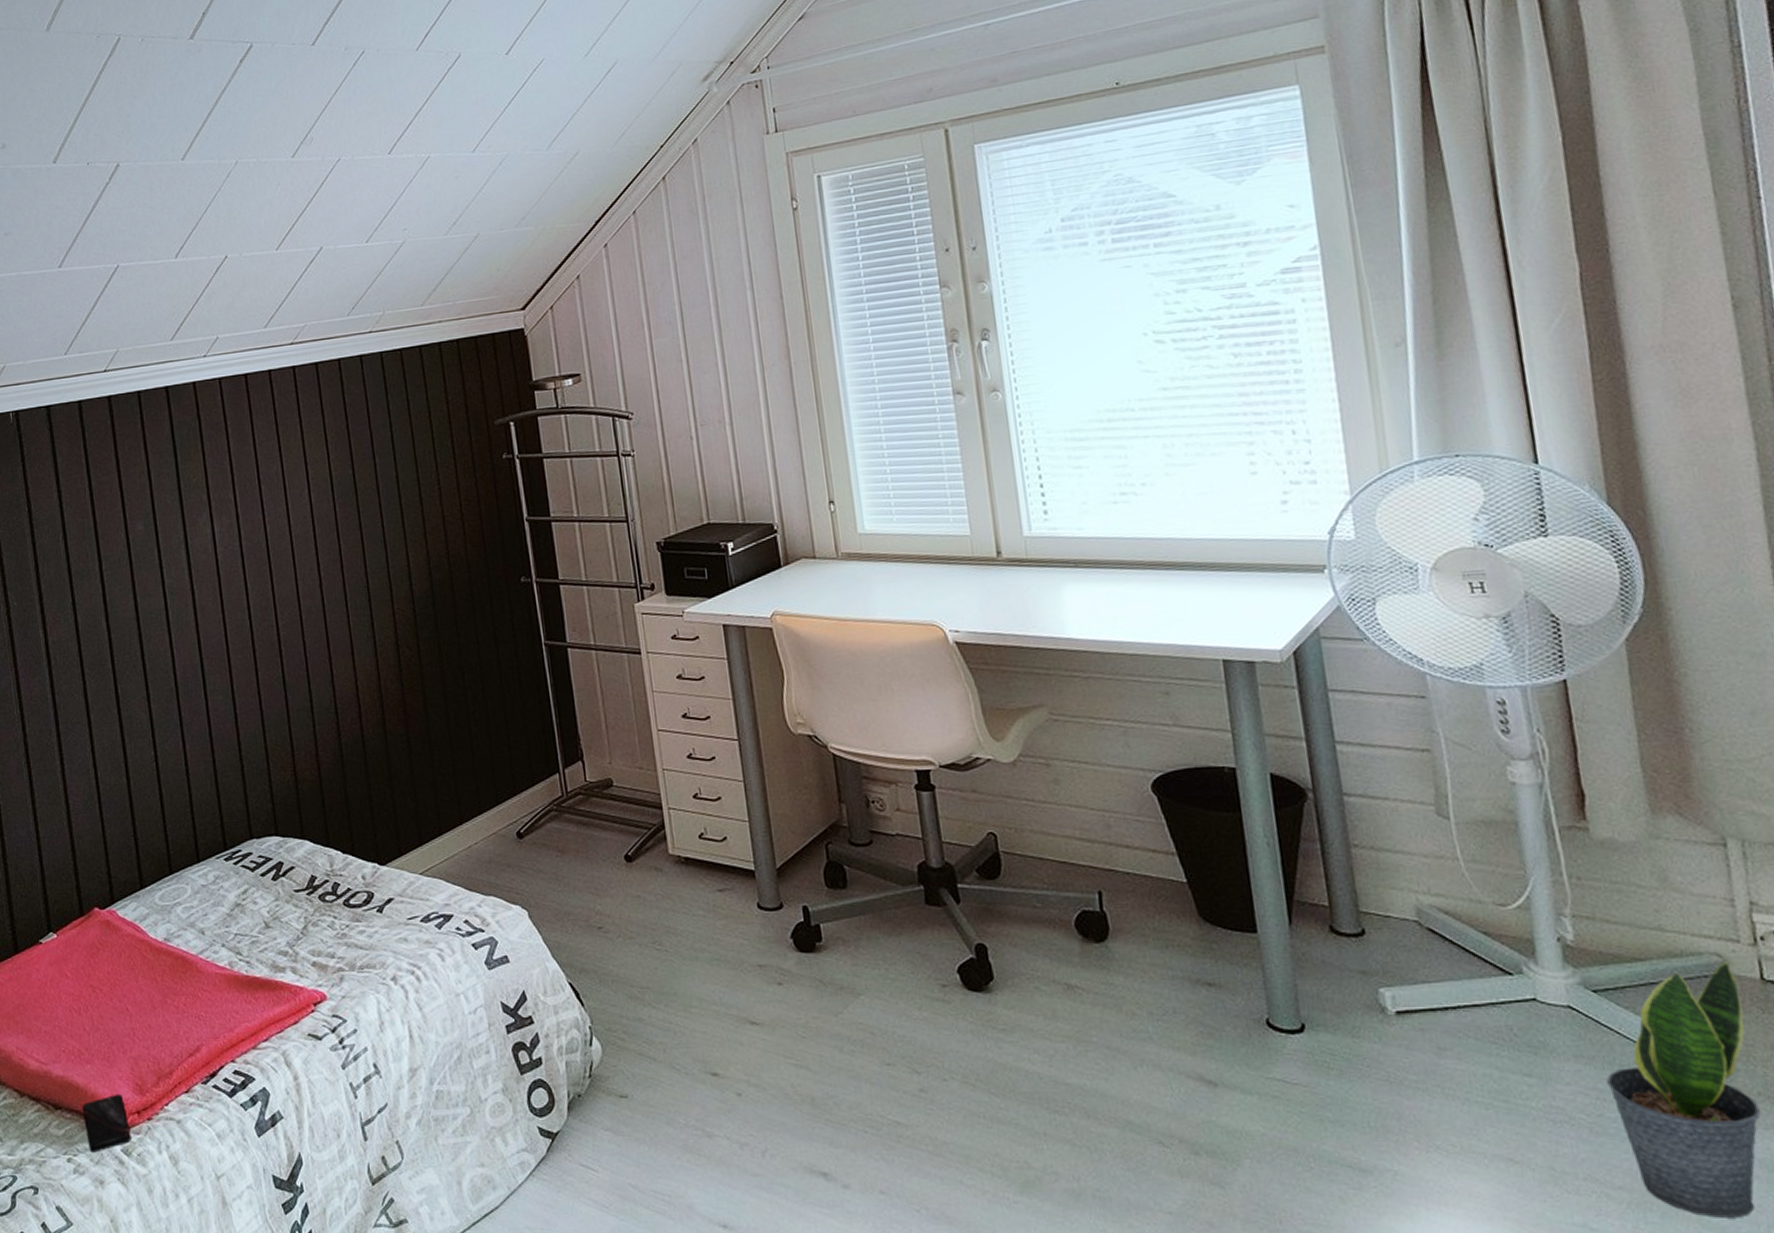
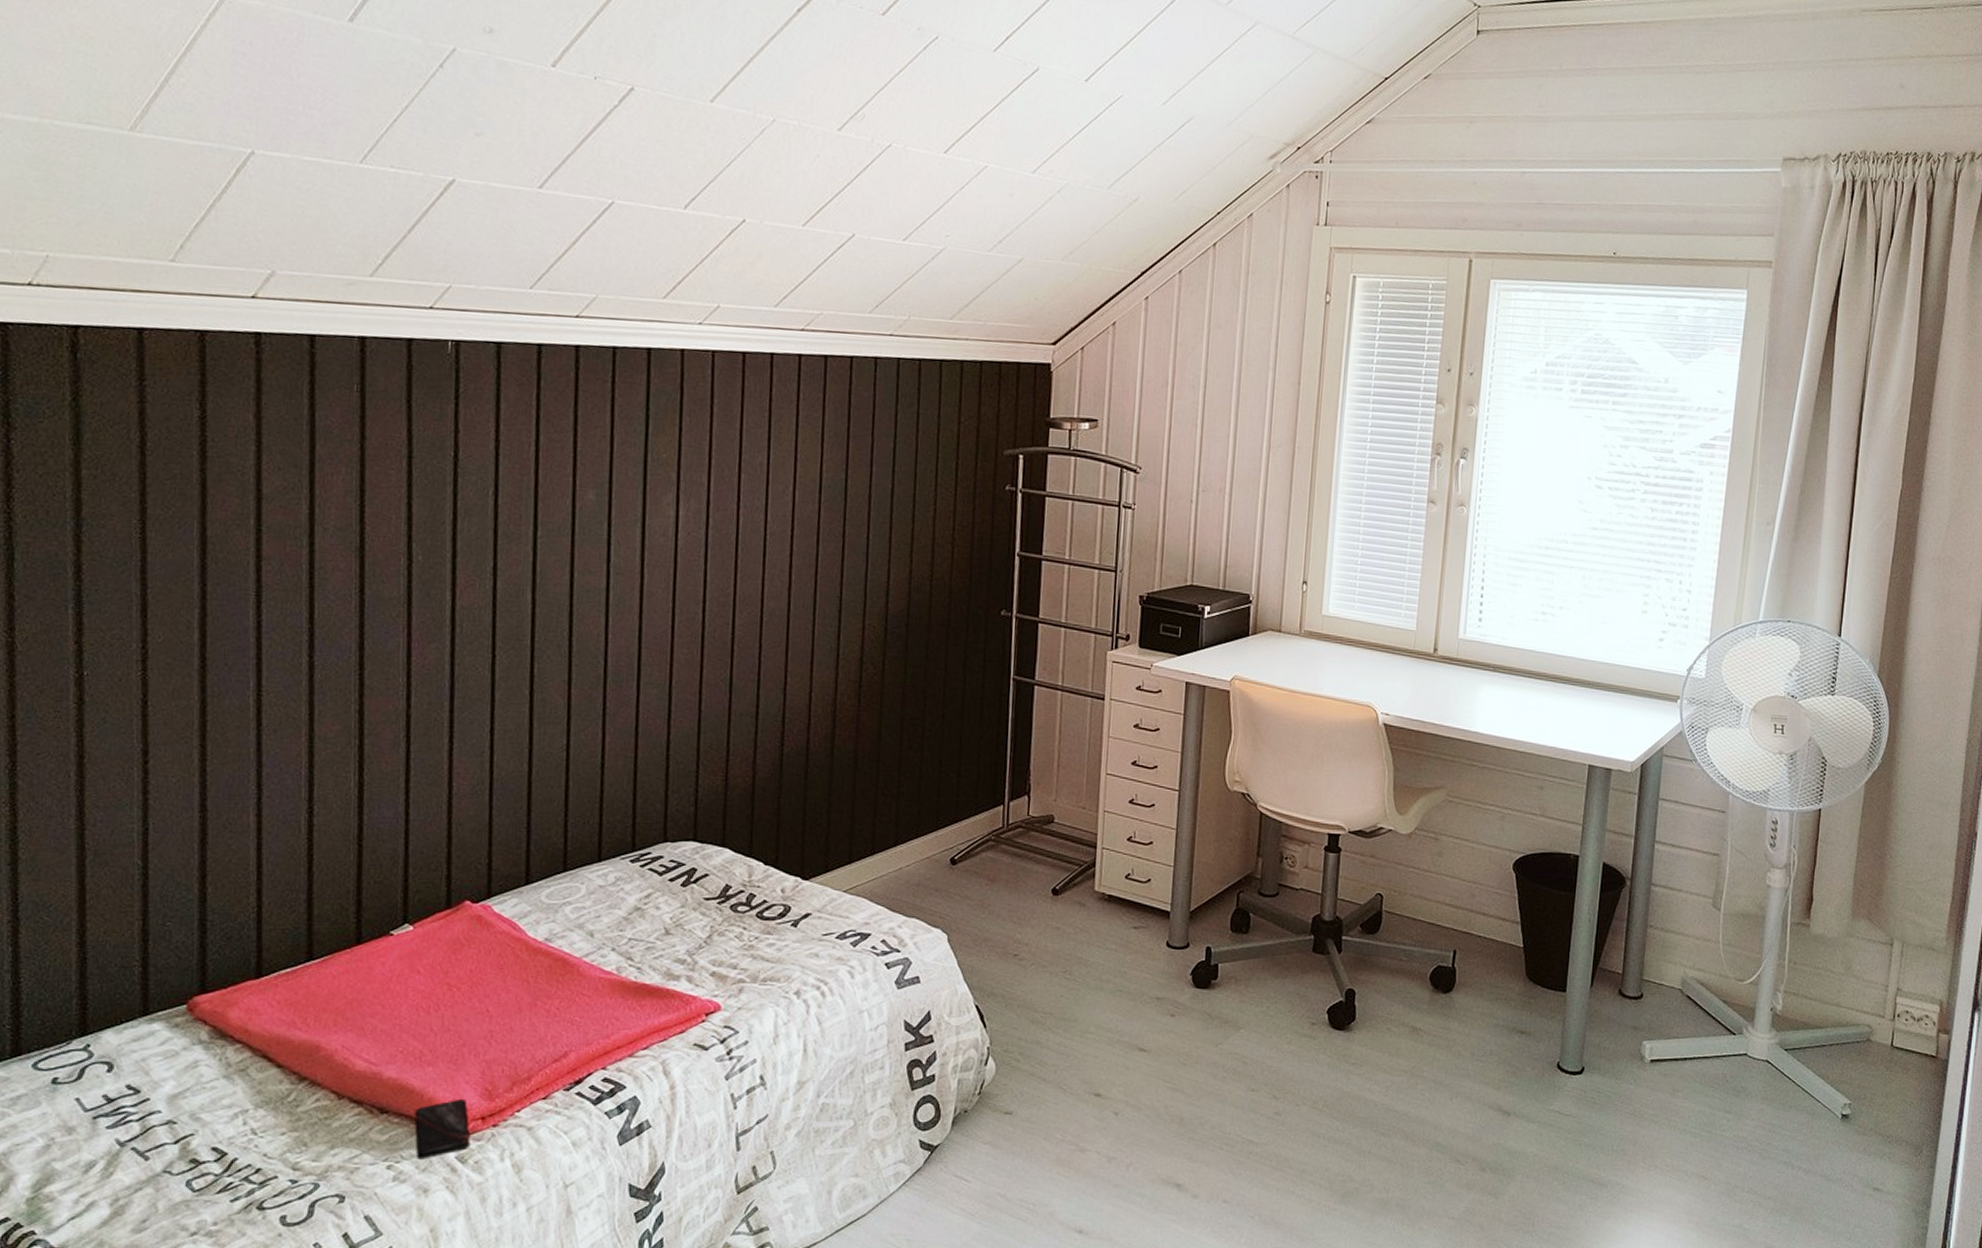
potted plant: present [1606,959,1761,1218] -> none [1778,1030,1876,1220]

